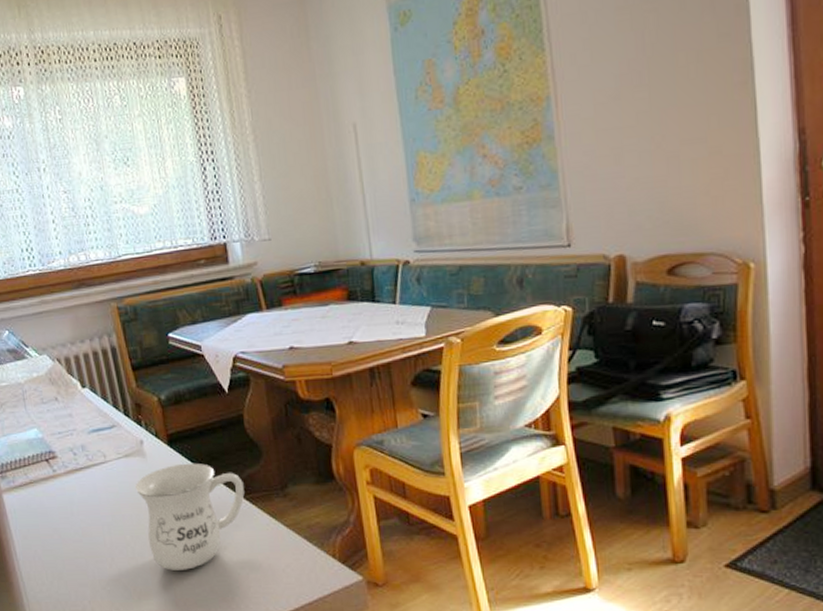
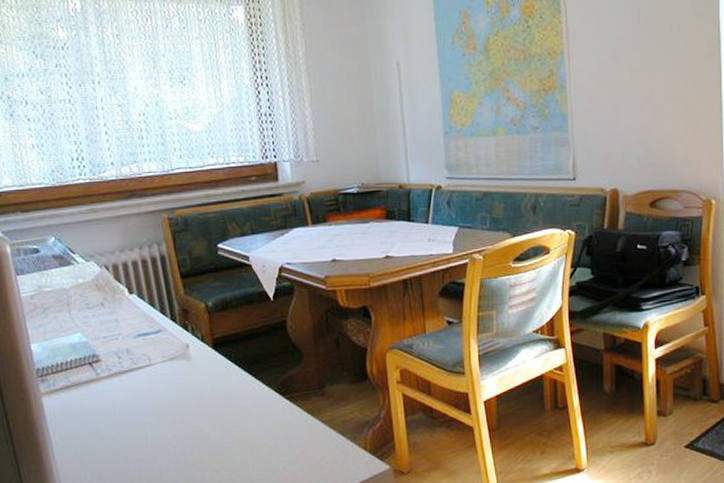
mug: present [135,462,245,571] -> none [180,365,285,467]

